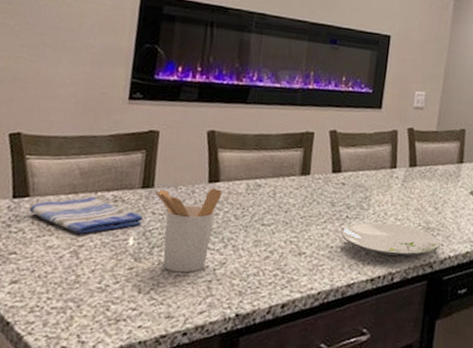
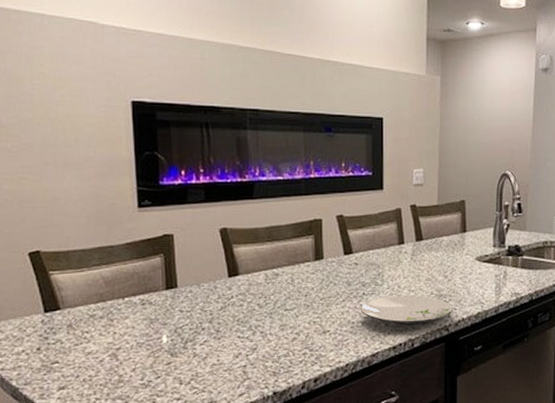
dish towel: present [29,196,143,234] -> none [62,302,172,338]
utensil holder: present [154,188,222,273] -> none [179,282,243,362]

